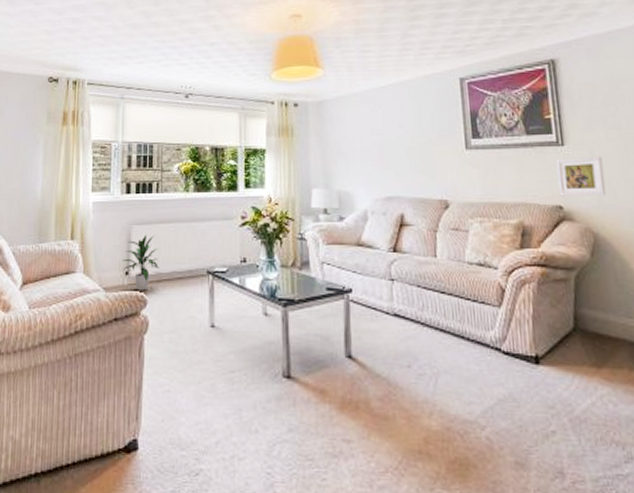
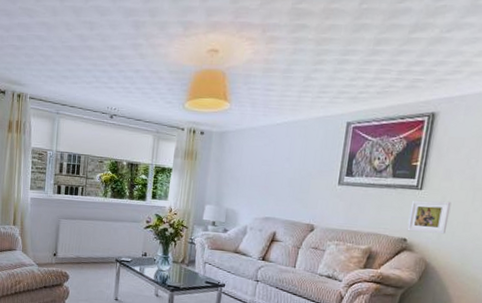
indoor plant: present [121,234,161,291] -> none [51,227,81,269]

